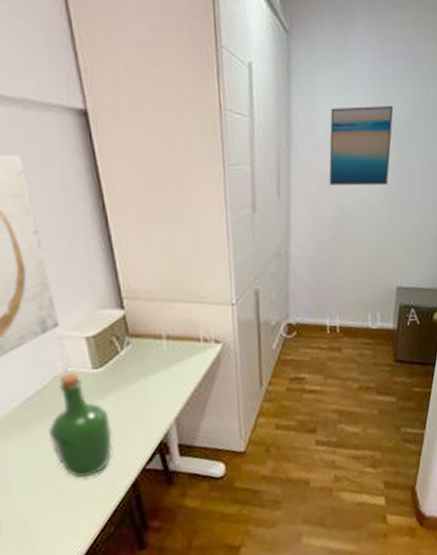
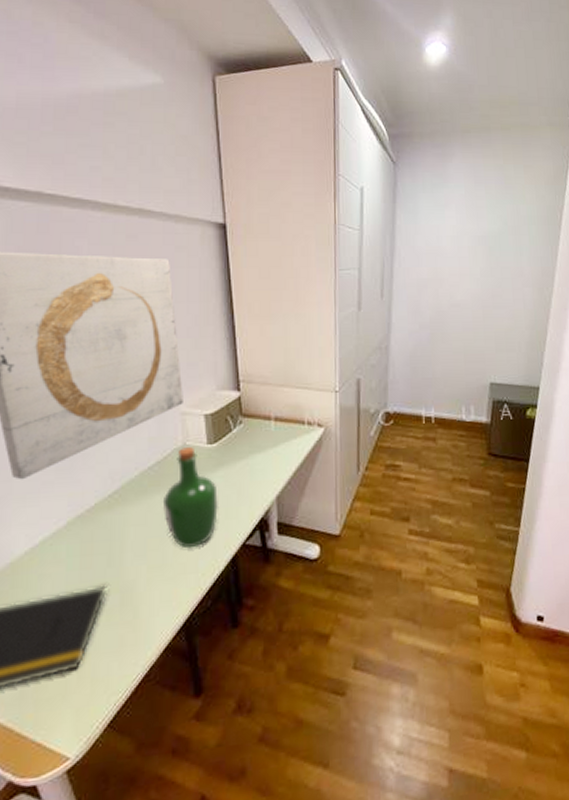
wall art: present [329,105,394,186] -> none [427,221,487,290]

